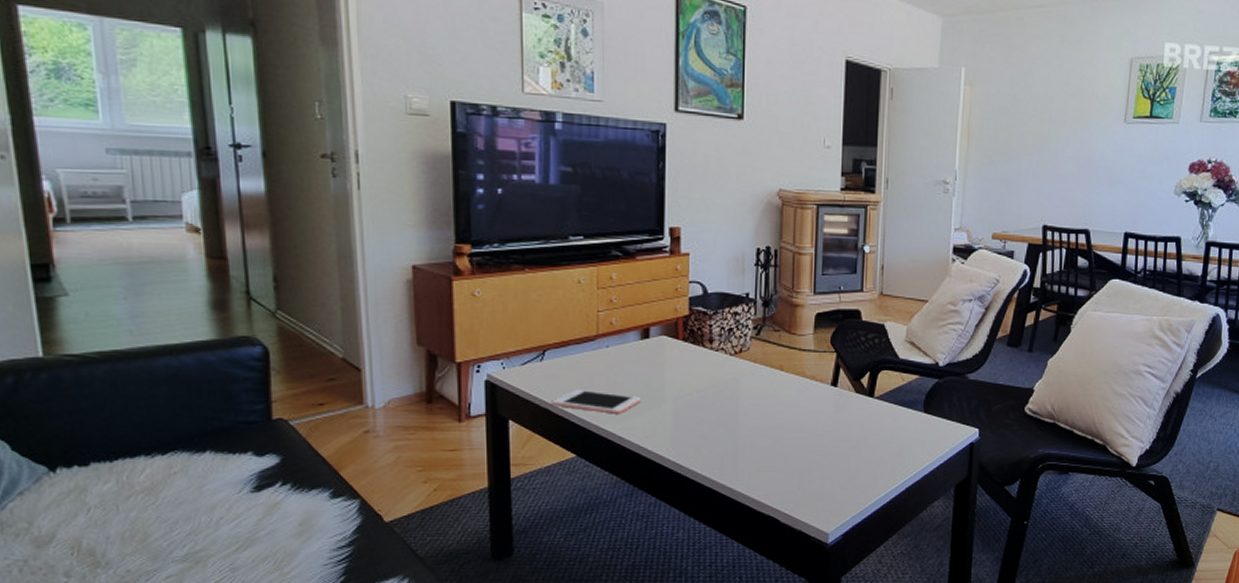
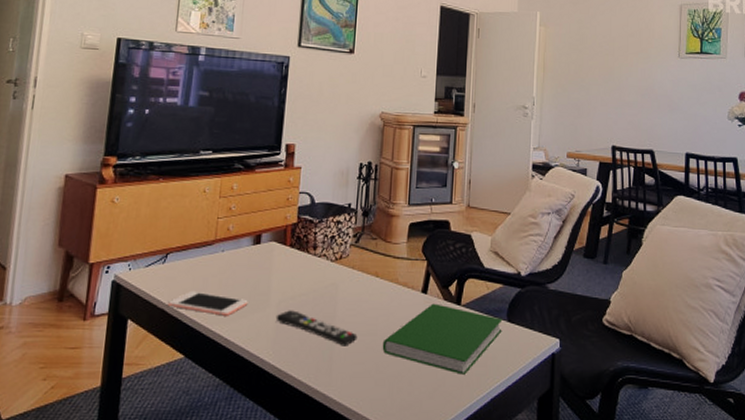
remote control: none [673,406,764,441] -> present [275,310,358,346]
hardcover book: none [790,396,919,466] -> present [382,303,503,375]

